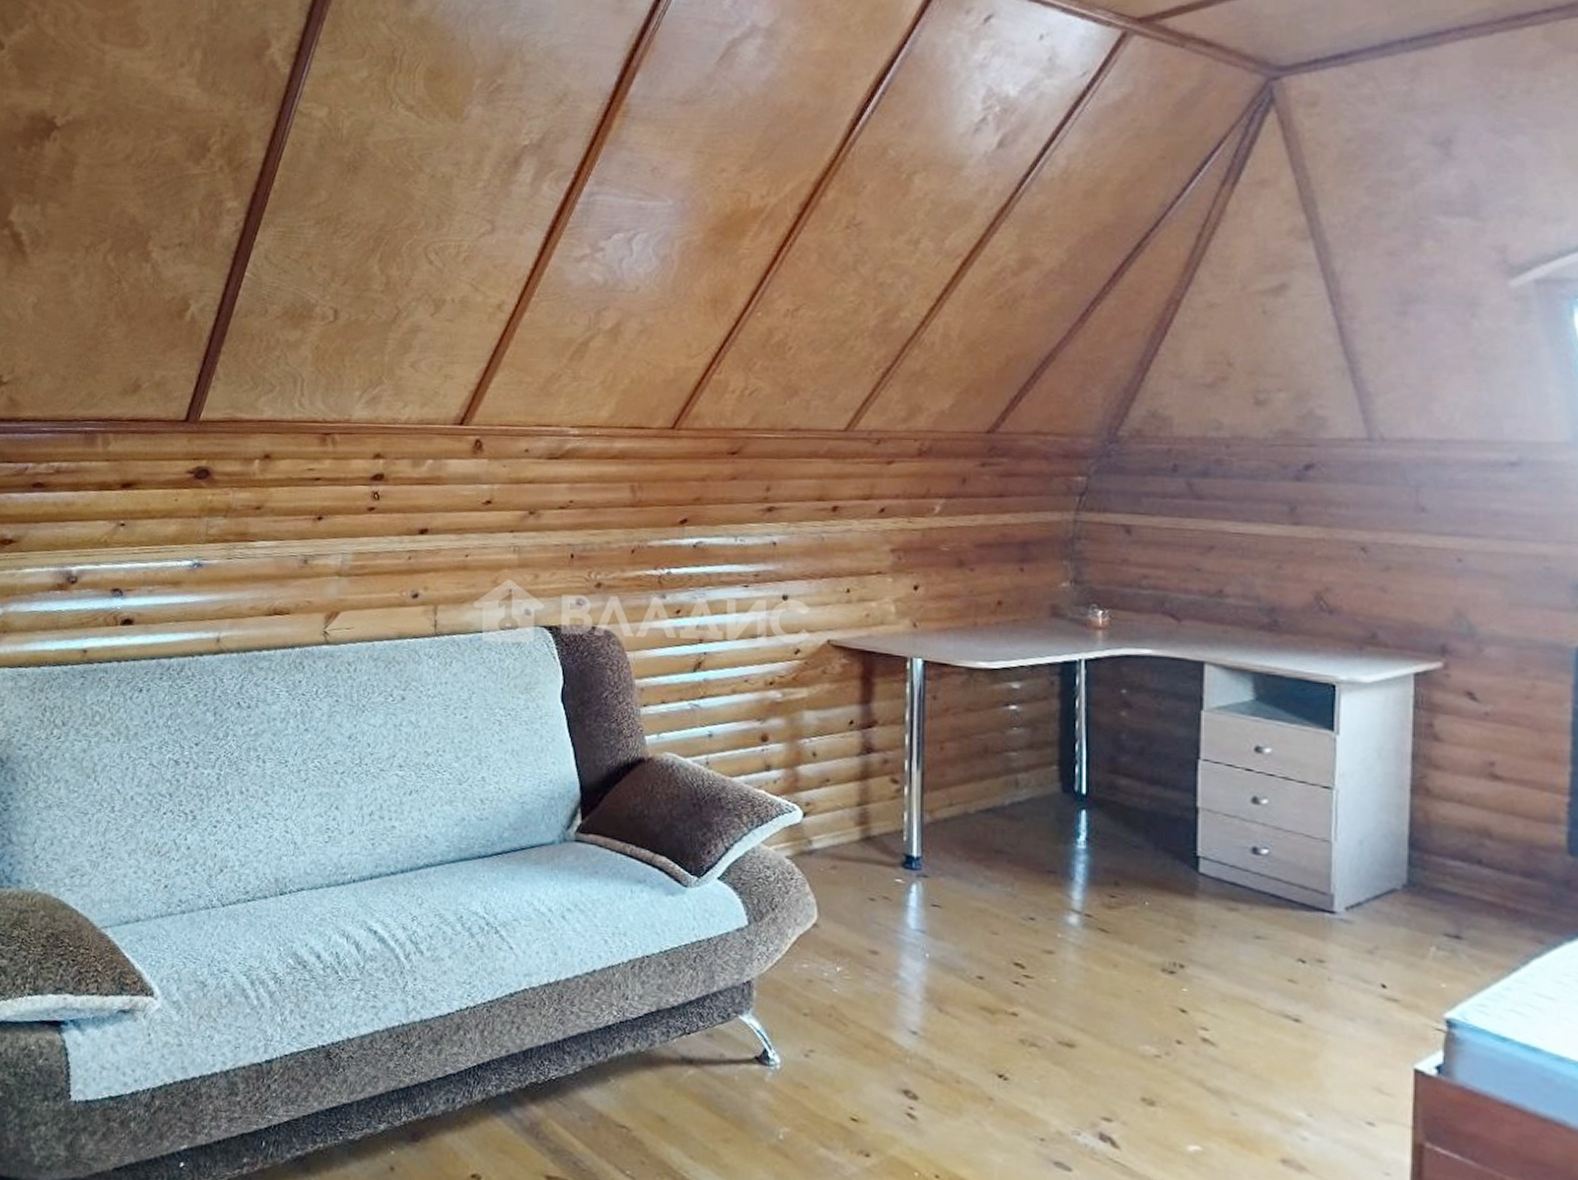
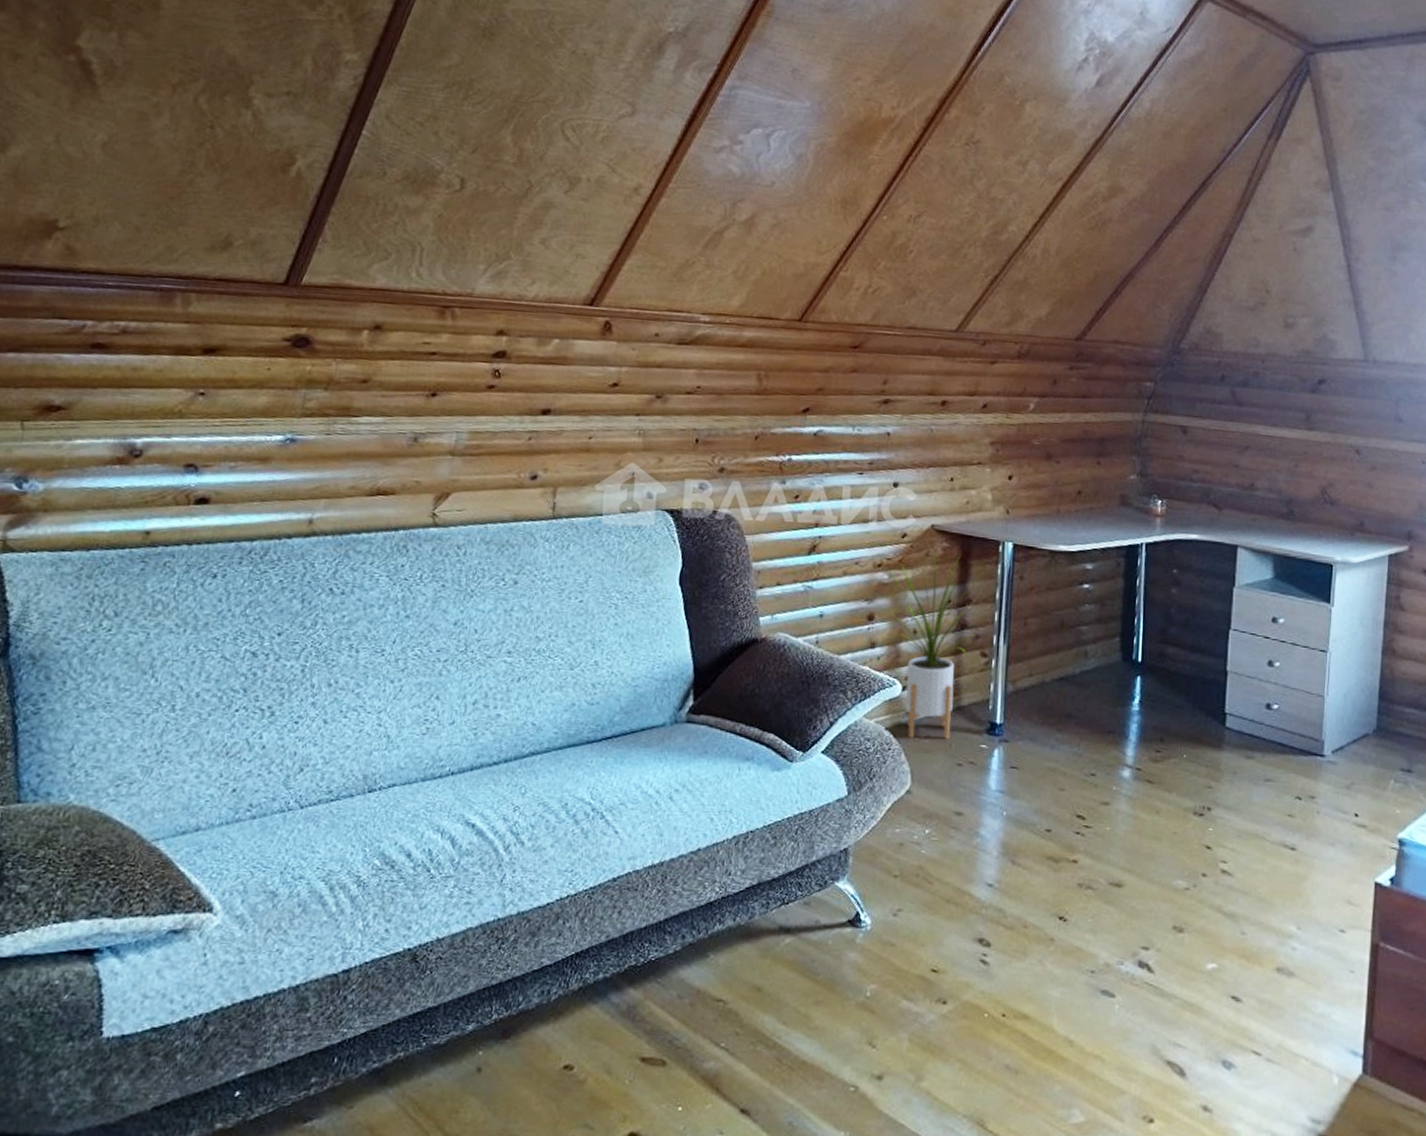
house plant: none [781,664,890,871] -> present [886,548,983,739]

